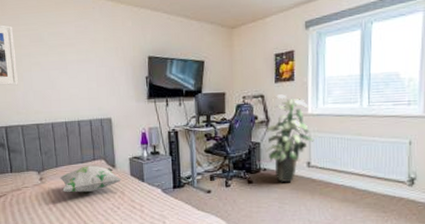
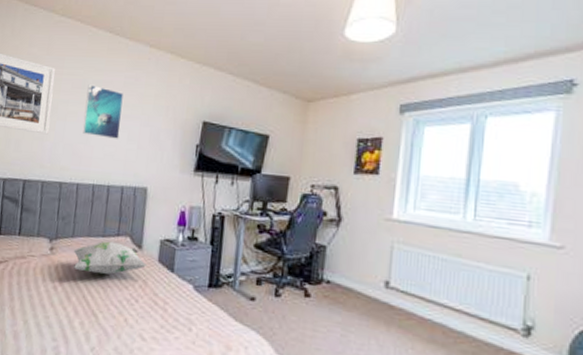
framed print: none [44,37,80,82] -> present [83,84,124,140]
indoor plant: present [265,94,314,183] -> none [333,189,398,305]

